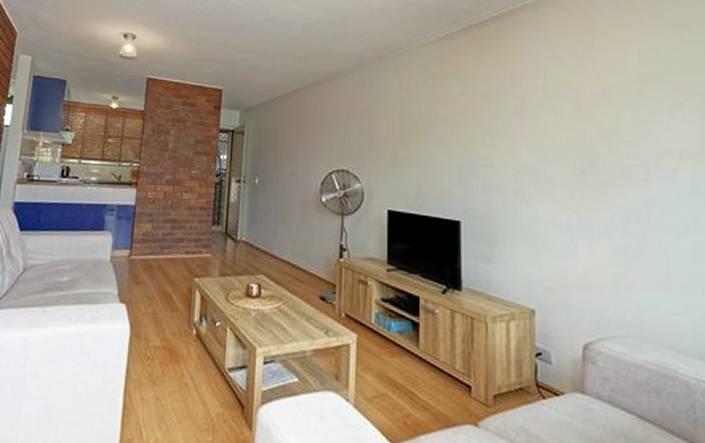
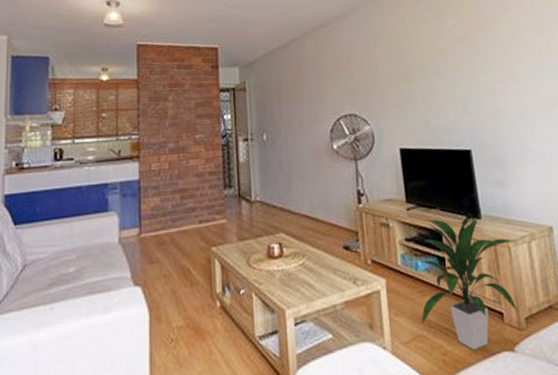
indoor plant: none [387,282,493,417] -> present [418,215,518,350]

